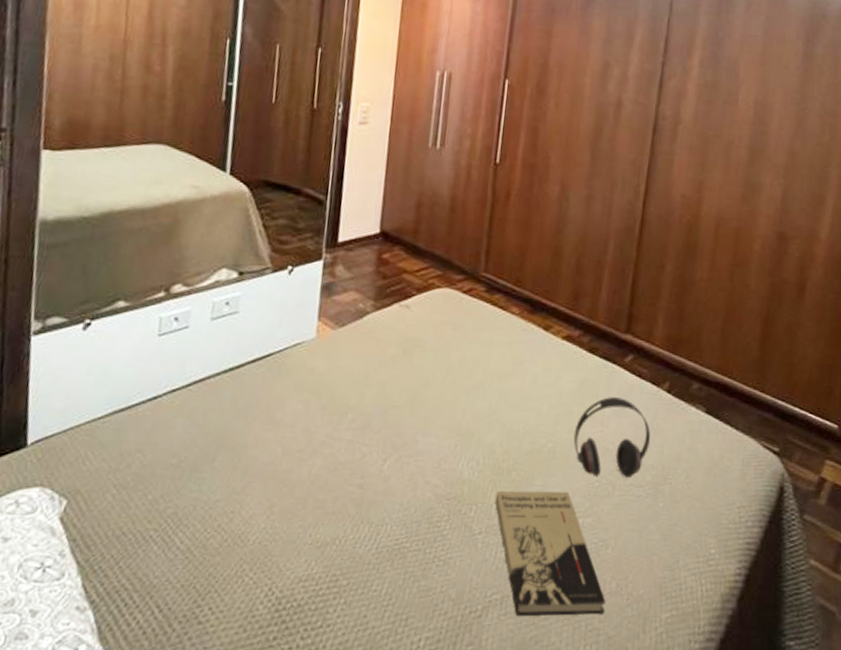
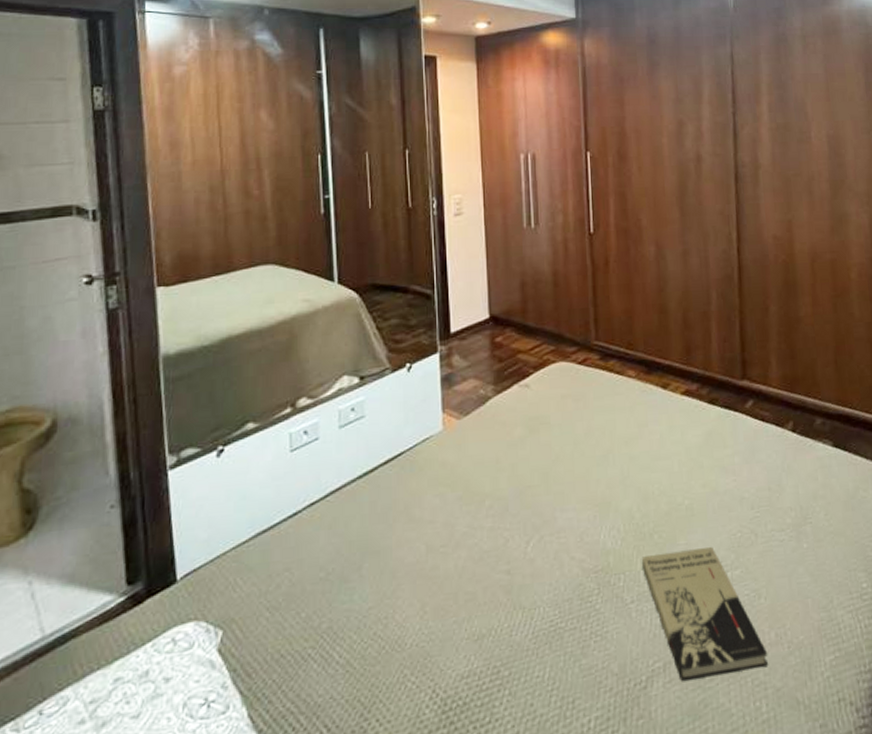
headphones: present [573,397,651,478] -> none [708,444,785,528]

